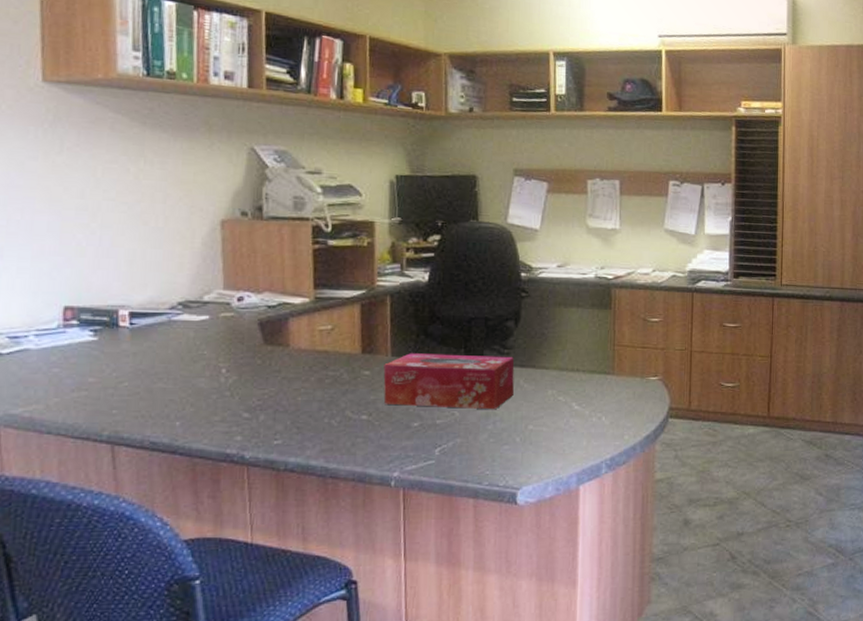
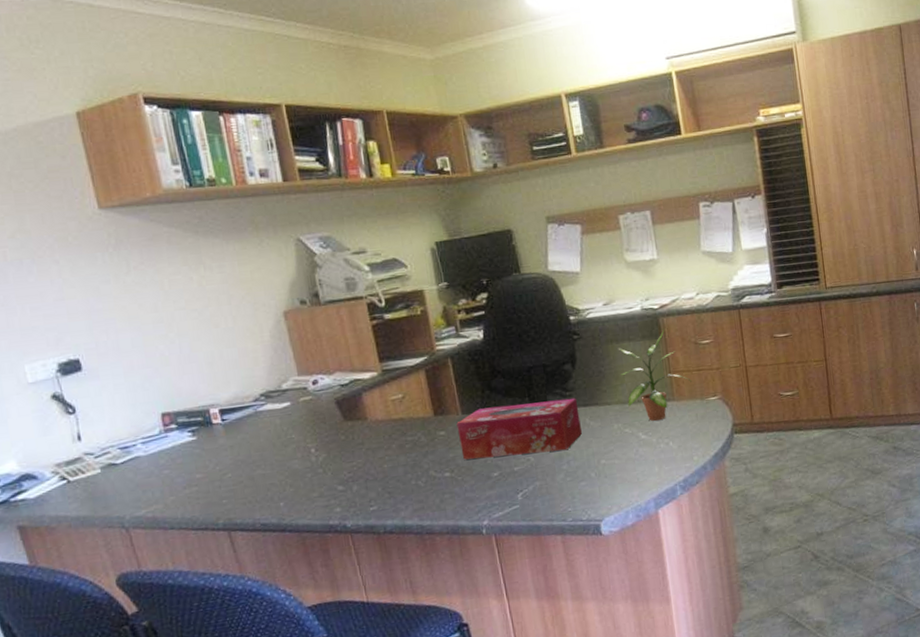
potted plant: none [564,301,635,392] -> present [619,330,693,421]

